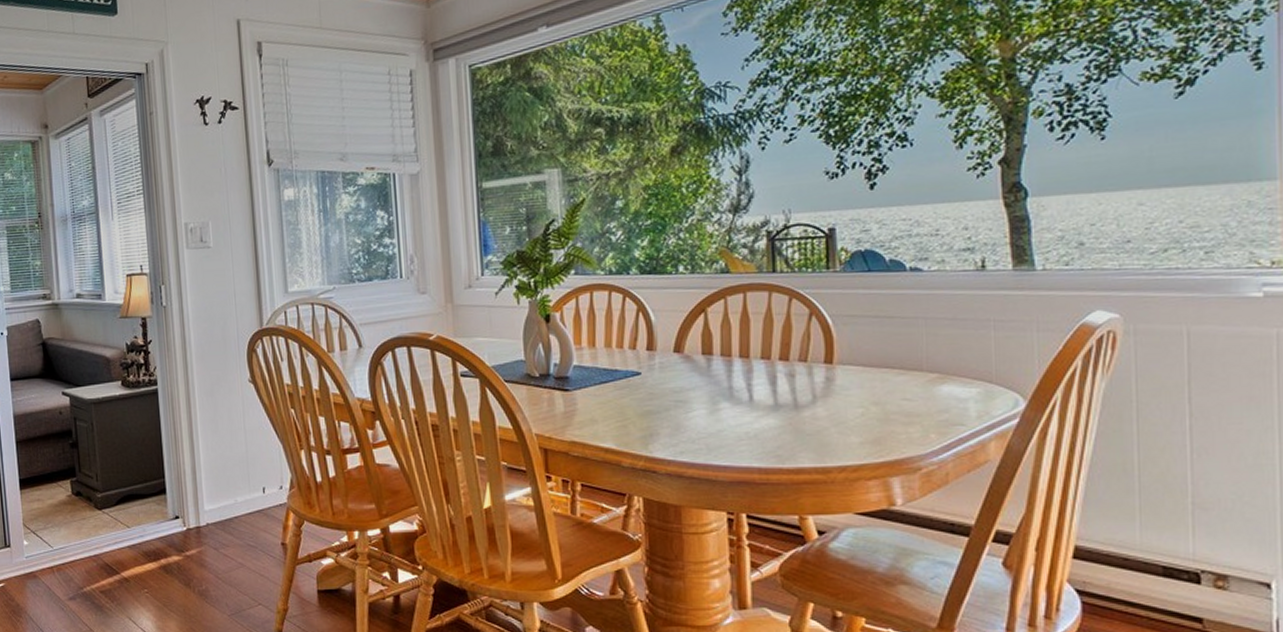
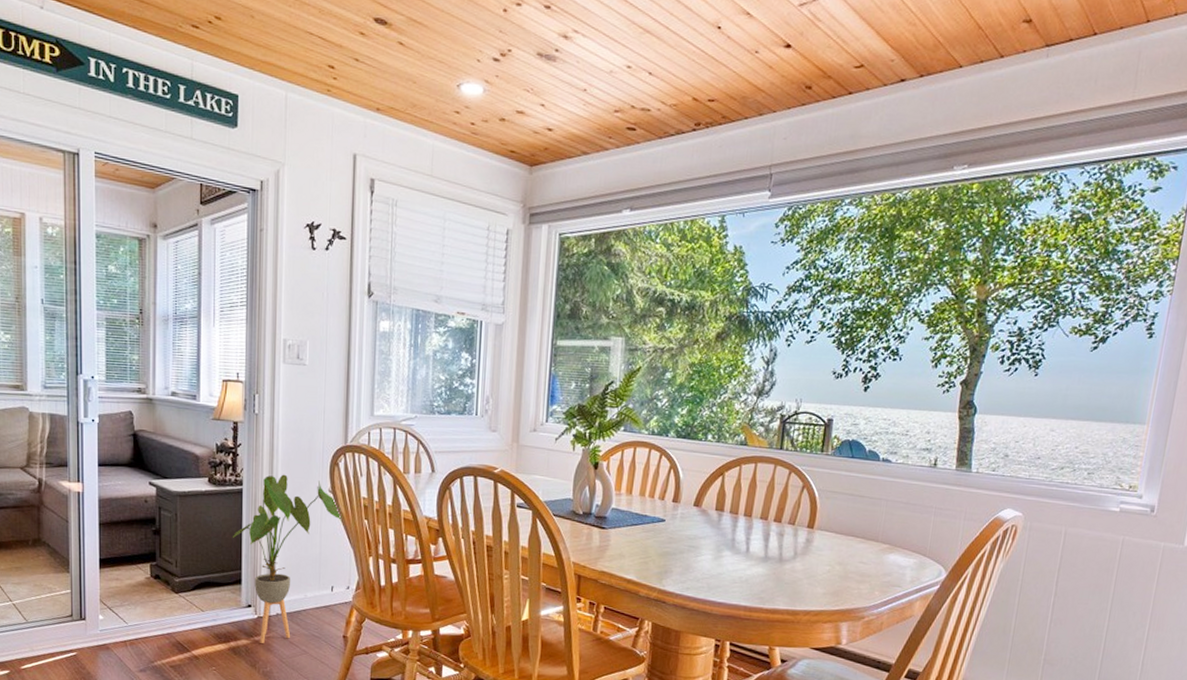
house plant: none [152,368,266,558] -> present [233,474,342,643]

